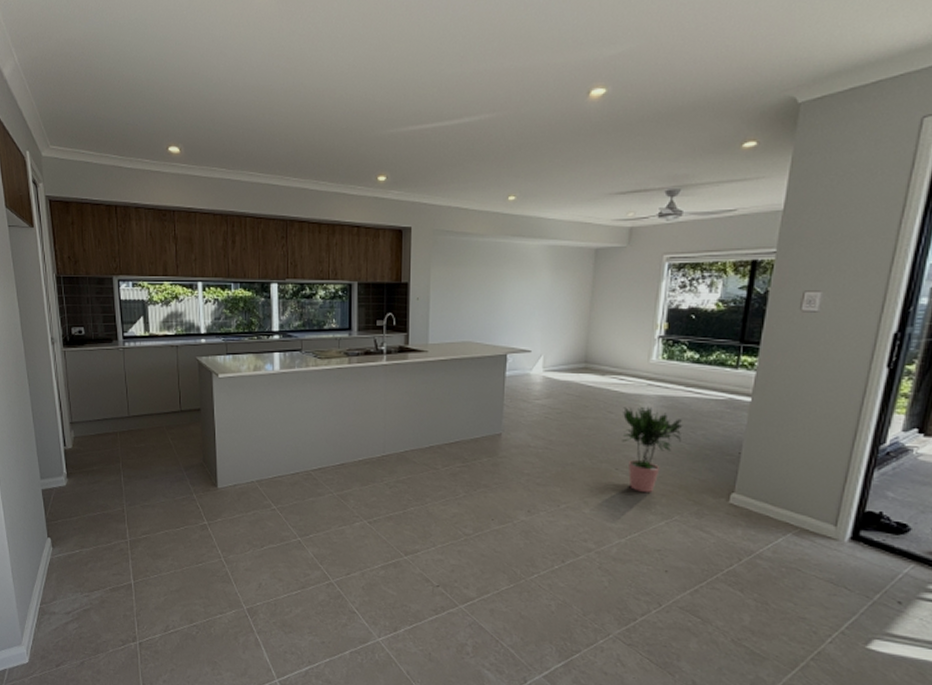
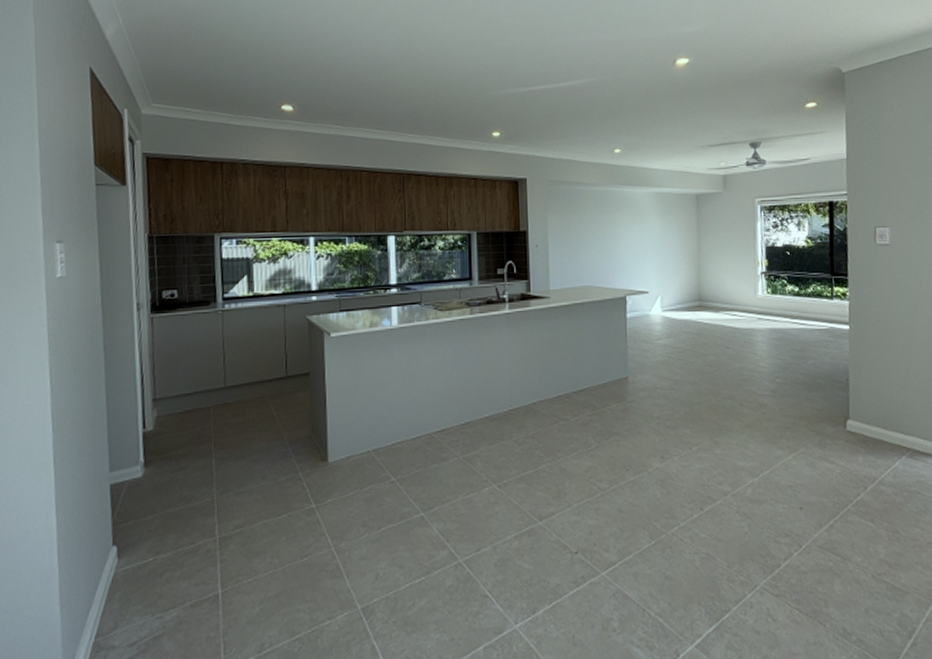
potted plant: present [622,406,683,493] -> none [739,340,795,427]

